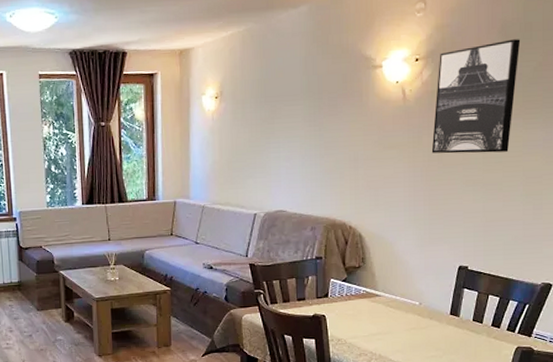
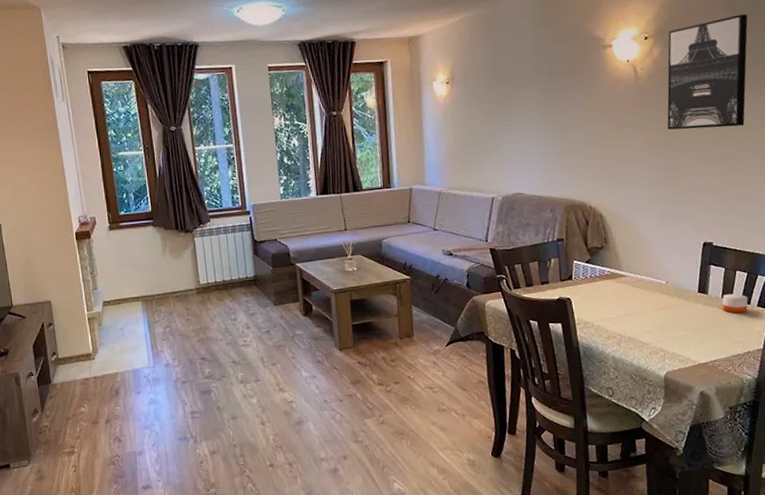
candle: none [473,317,499,336] -> present [722,294,748,313]

